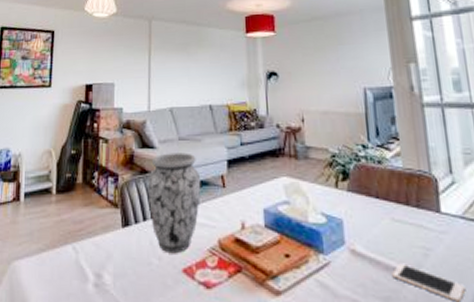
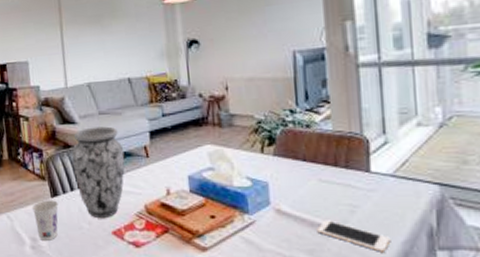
cup: none [101,230,129,277] -> present [33,200,58,240]

